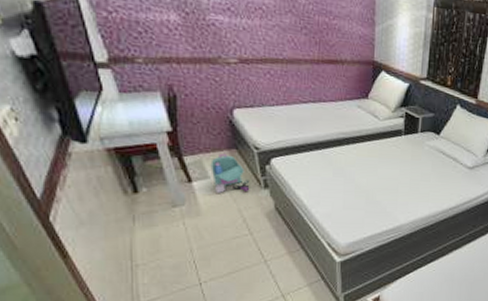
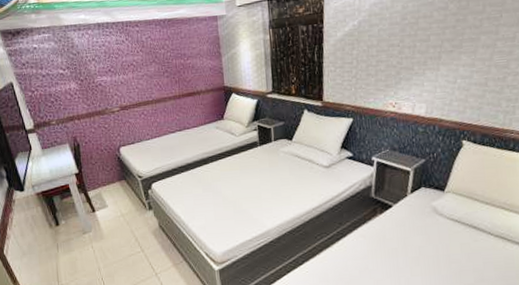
backpack: present [210,153,250,193] -> none [107,184,138,218]

